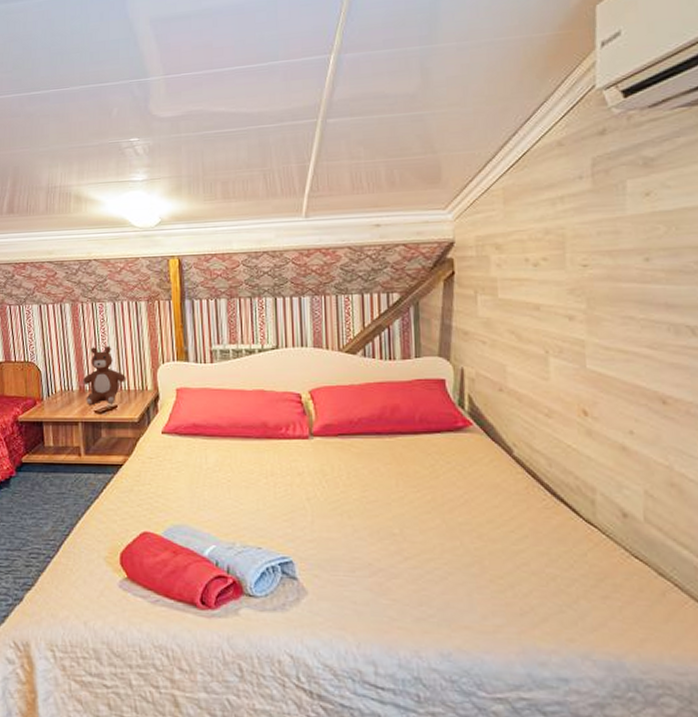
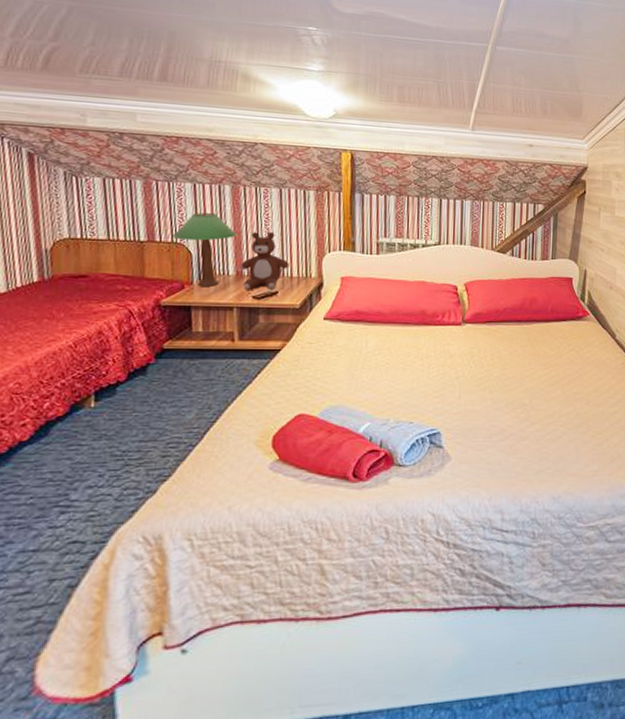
table lamp: none [25,332,79,403] -> present [173,213,238,288]

